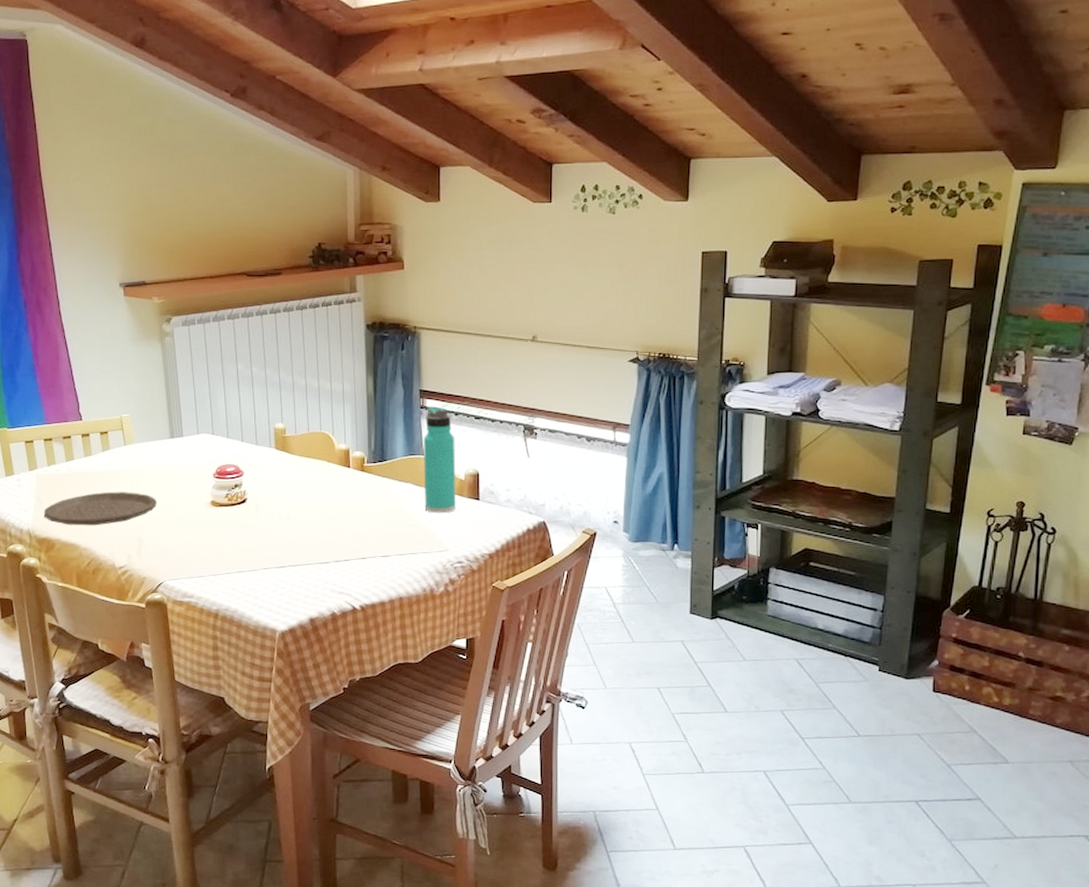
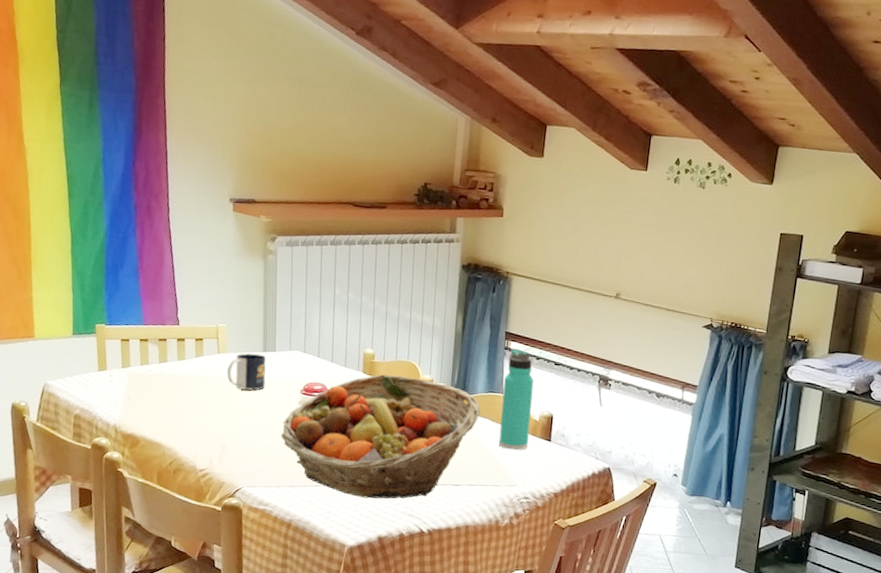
plate: present [43,491,158,526] -> none [131,396,244,428]
mug: none [136,441,176,480] -> present [227,353,266,391]
fruit basket: none [198,448,402,580] -> present [281,374,481,499]

